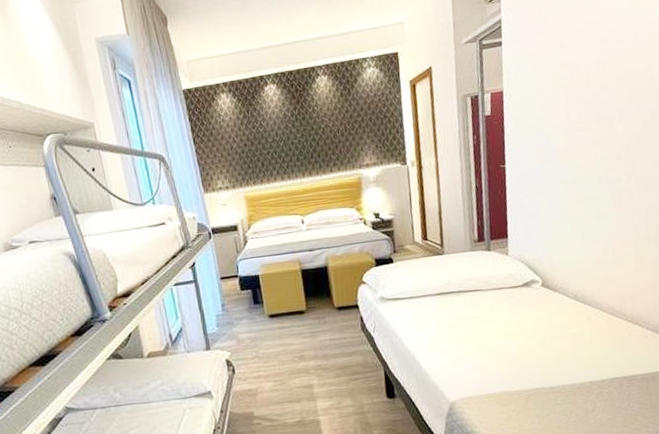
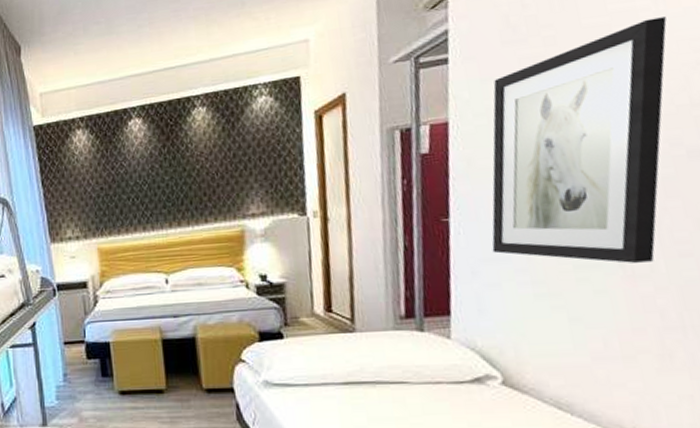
wall art: none [532,17,638,195] -> present [492,17,667,263]

